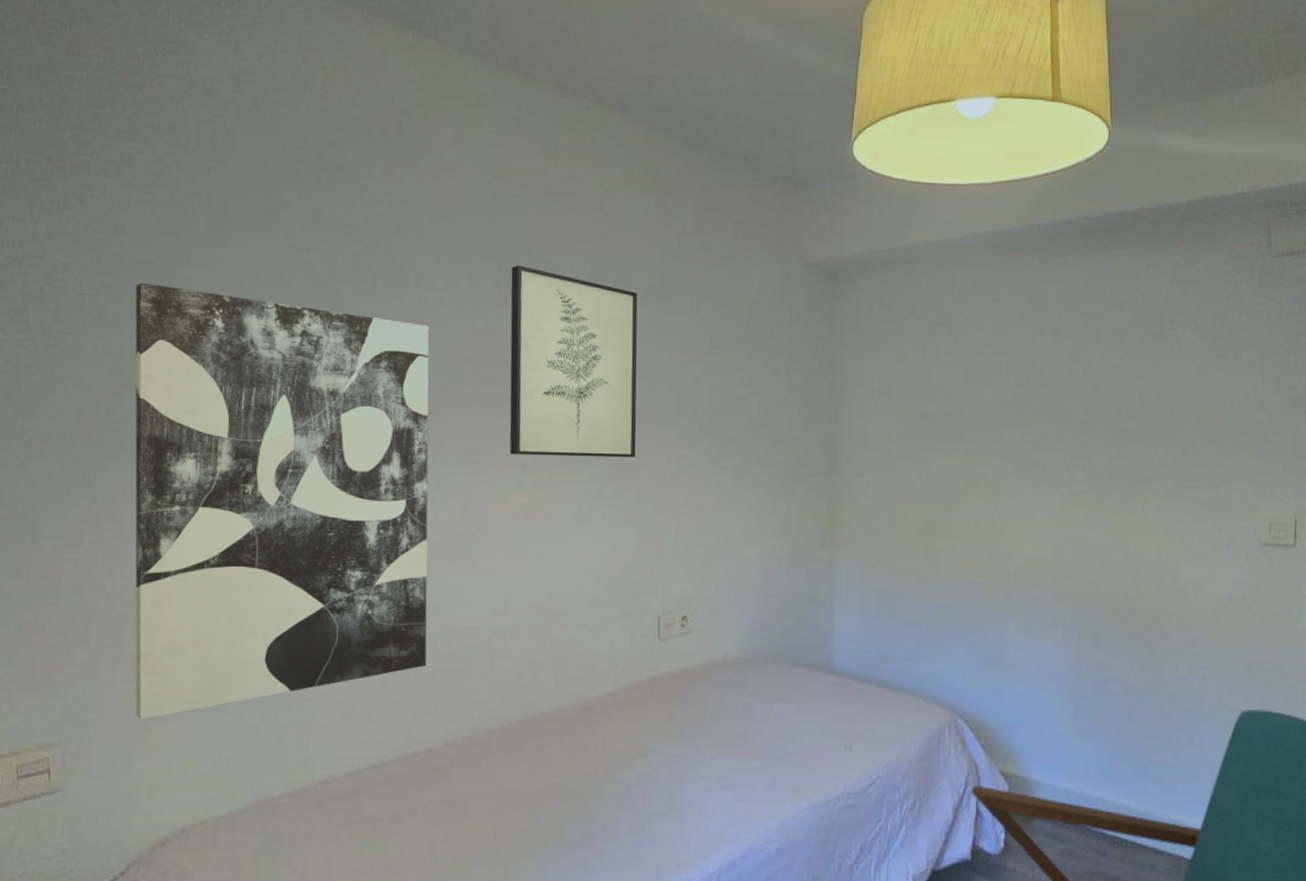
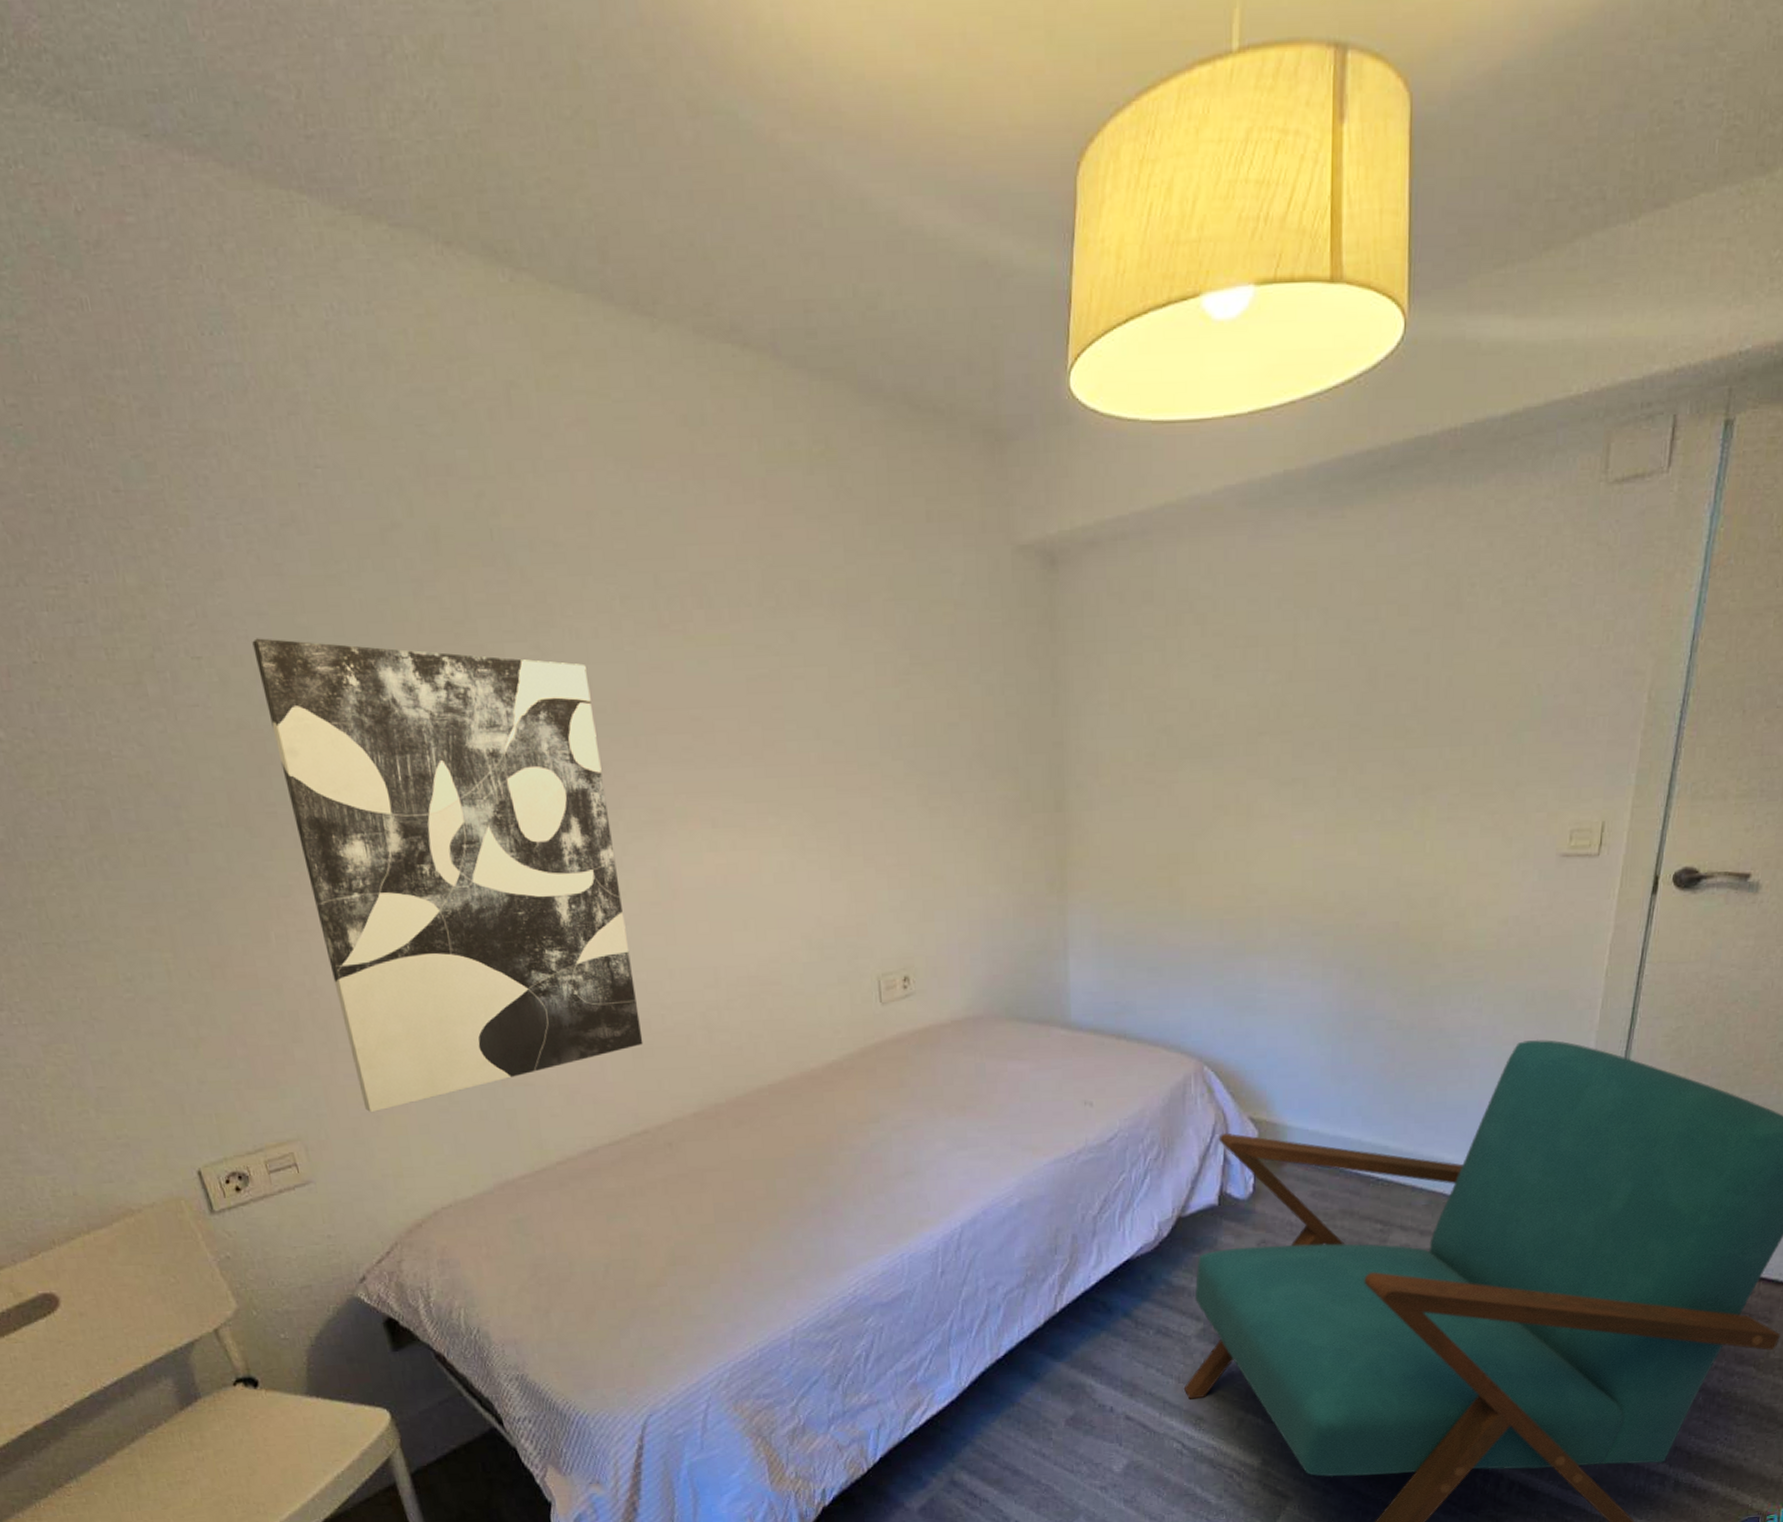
wall art: present [509,265,638,458] -> none [669,578,837,812]

